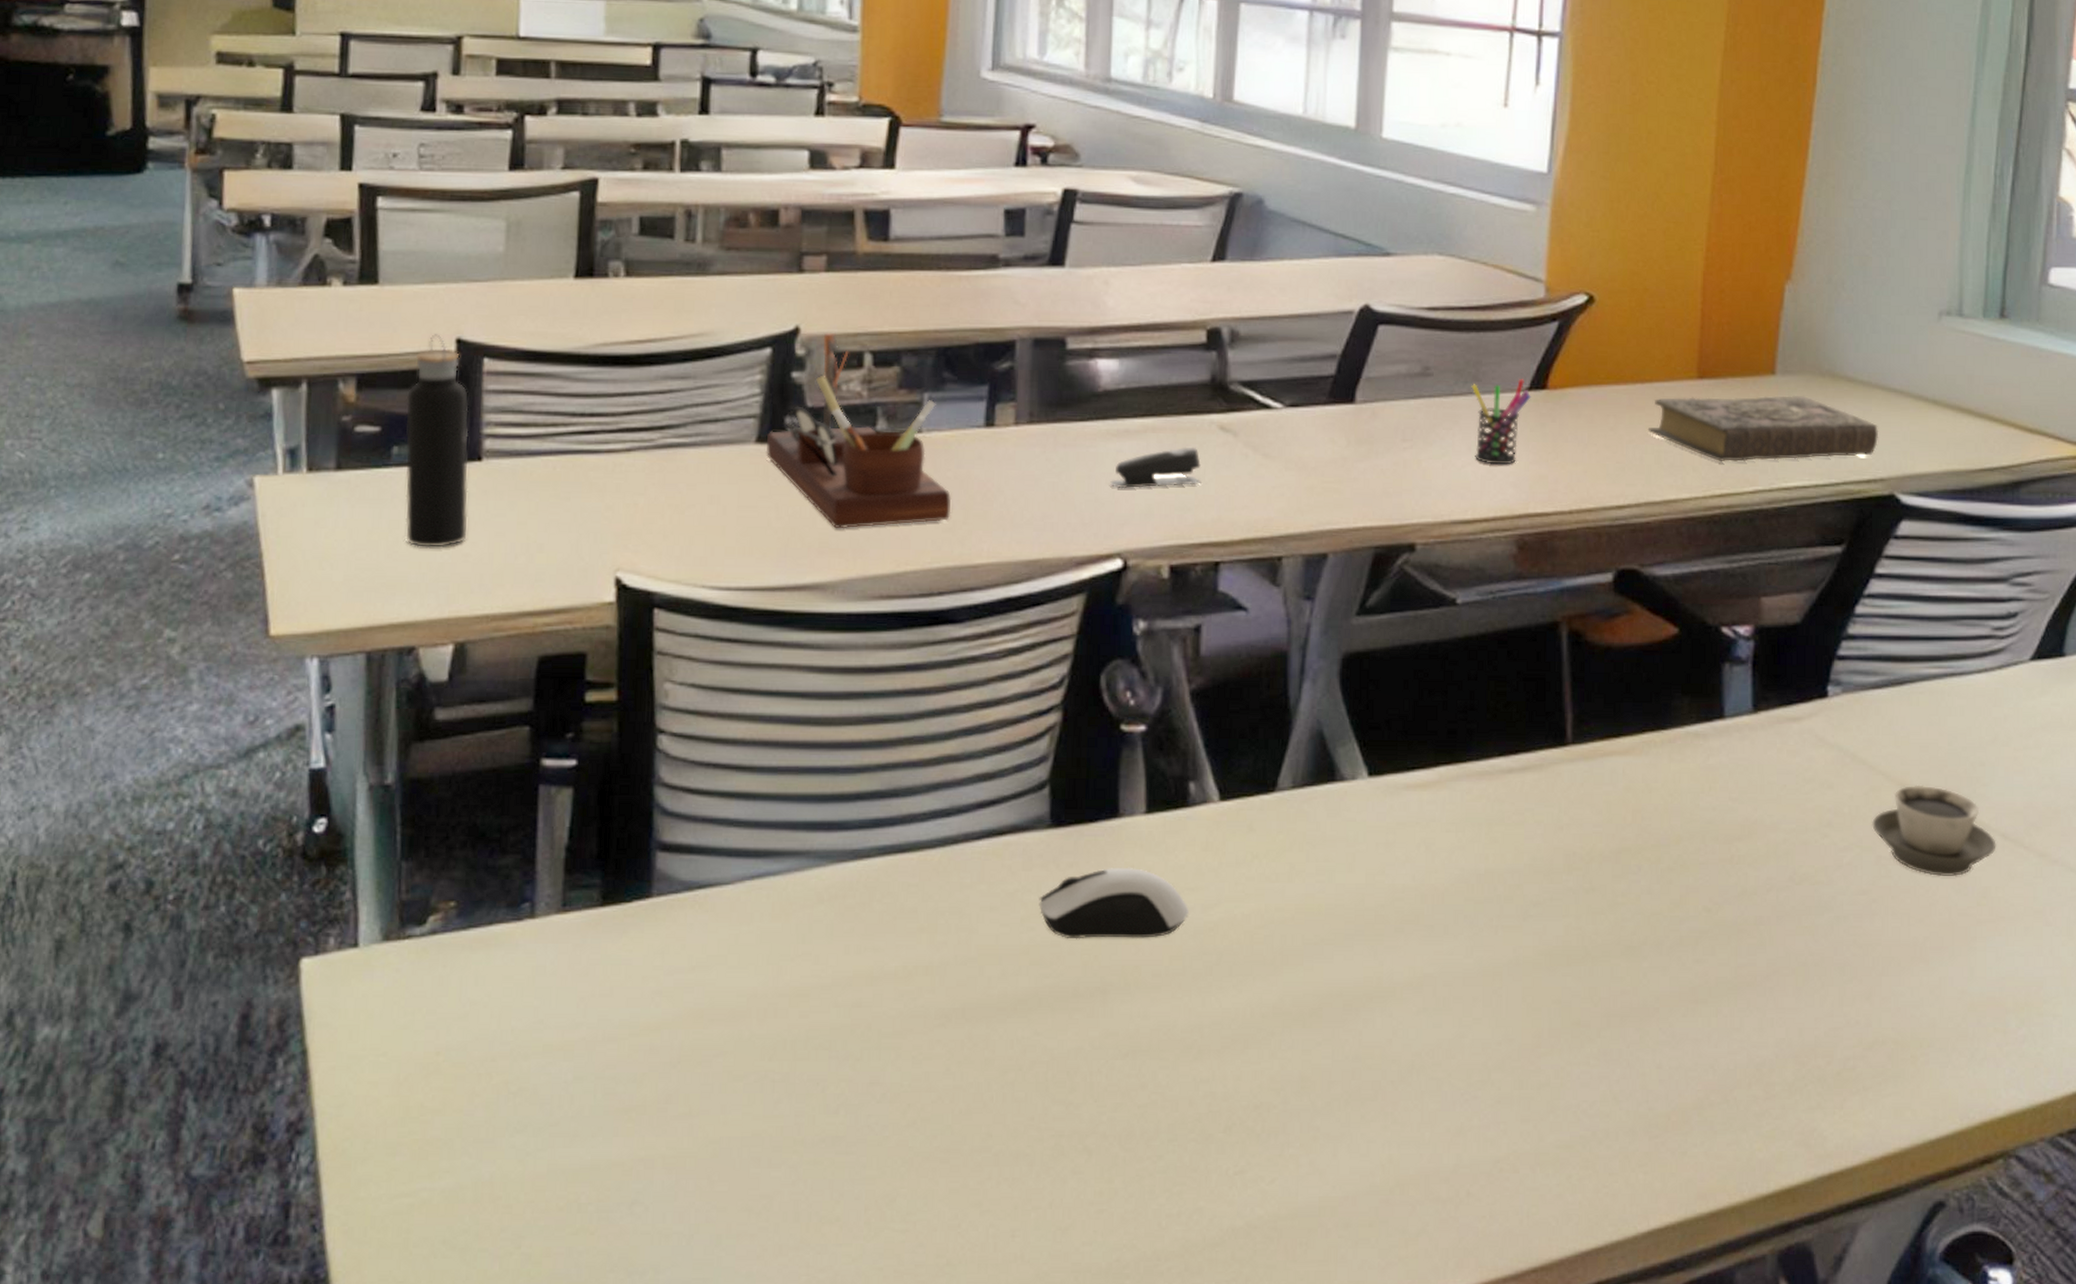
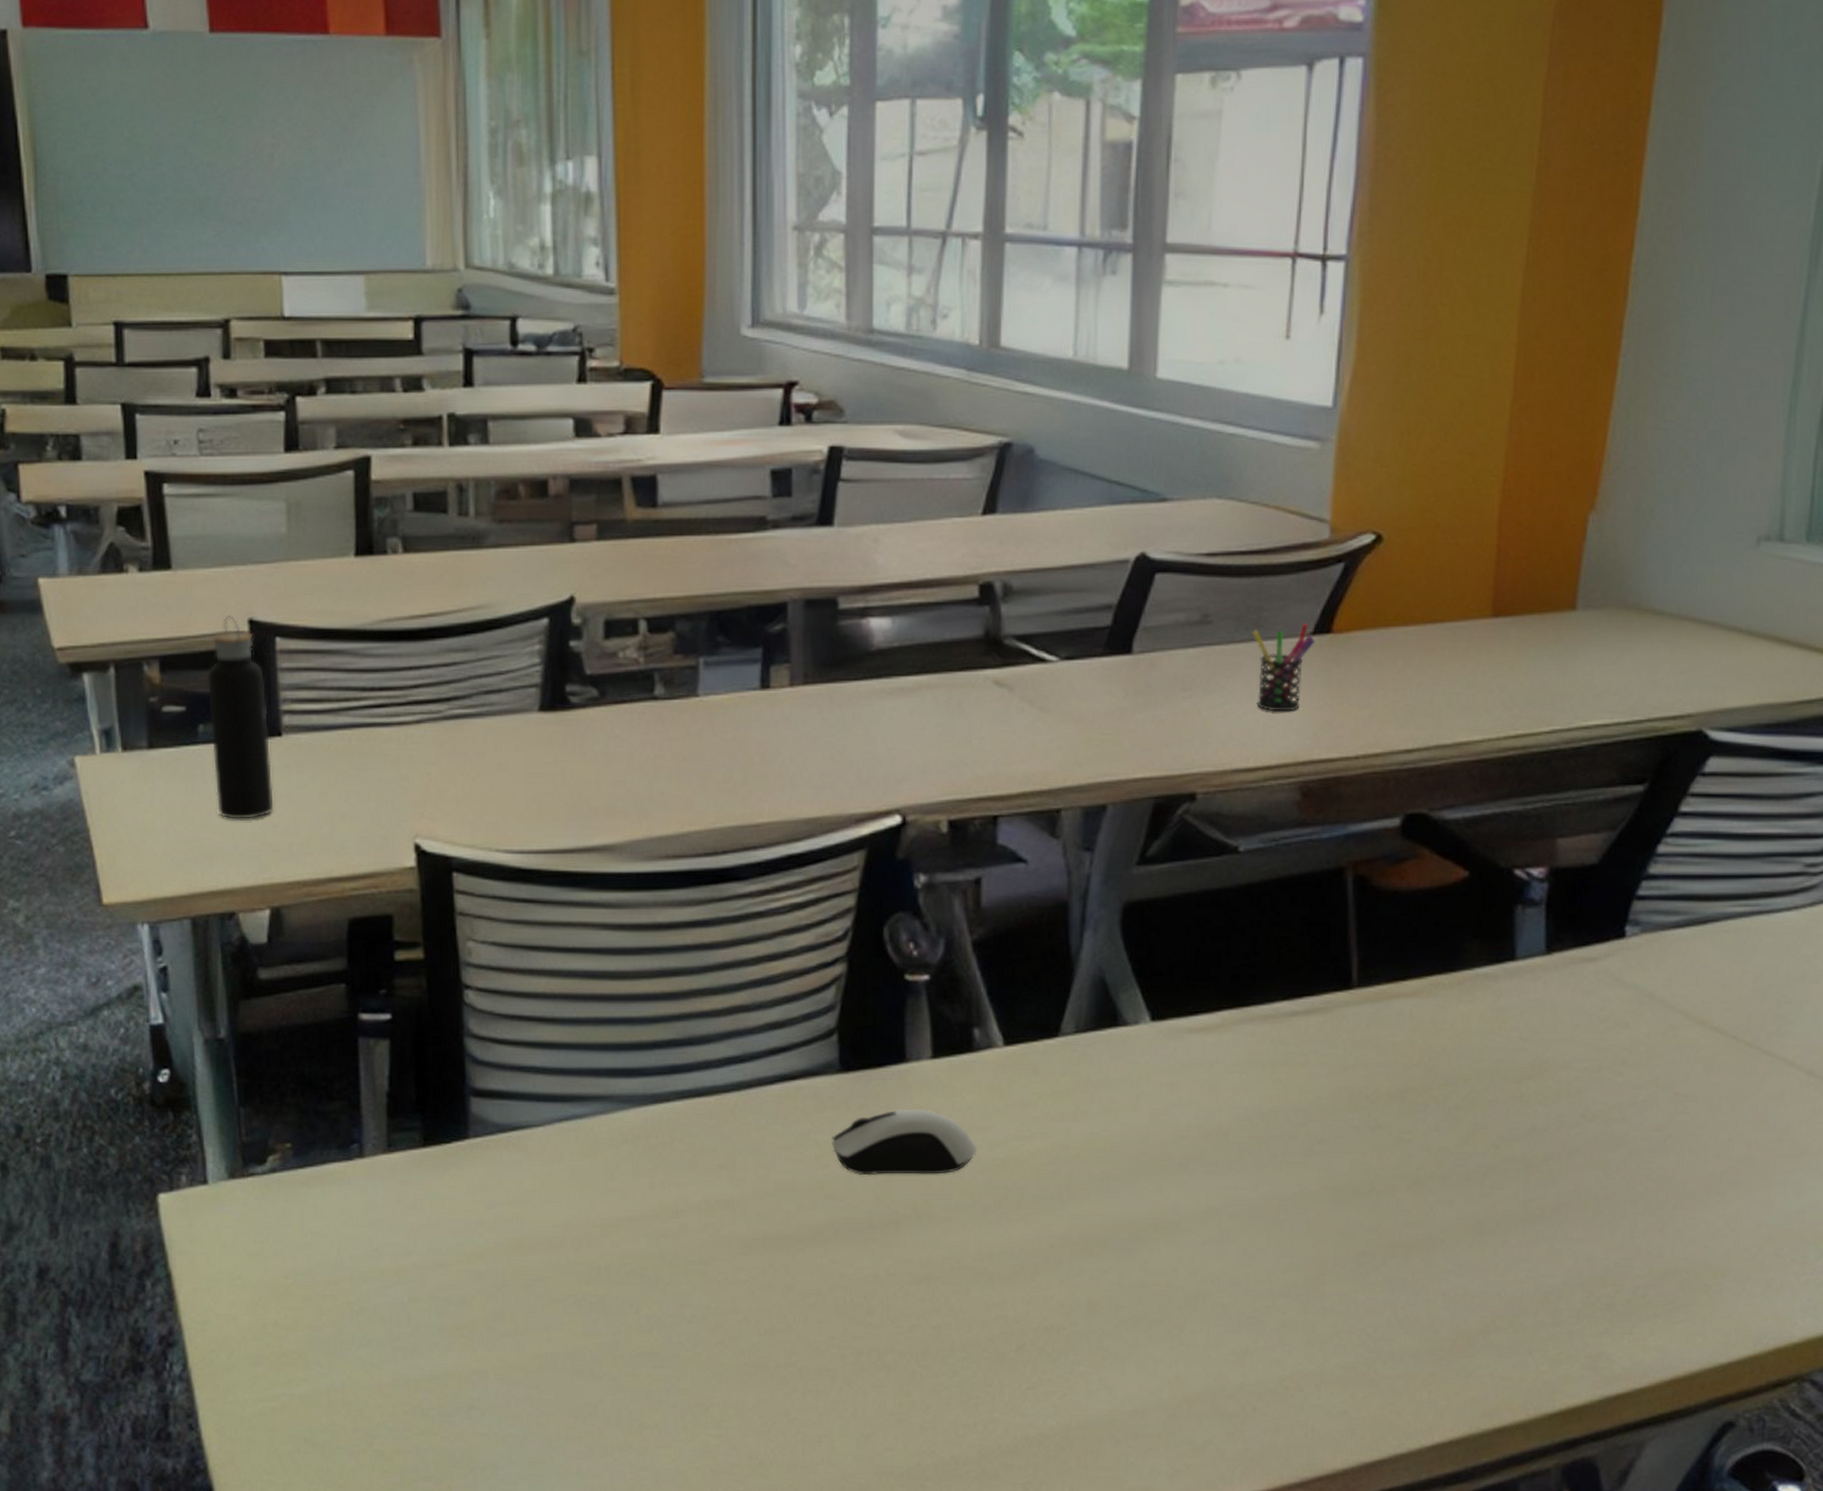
desk organizer: present [765,333,952,529] -> none [548,601,731,793]
stapler: present [1110,446,1201,489] -> none [887,702,978,747]
book: present [1647,395,1878,462] -> none [1438,630,1687,701]
cup: present [1871,784,1996,877] -> none [1668,1023,1801,1113]

